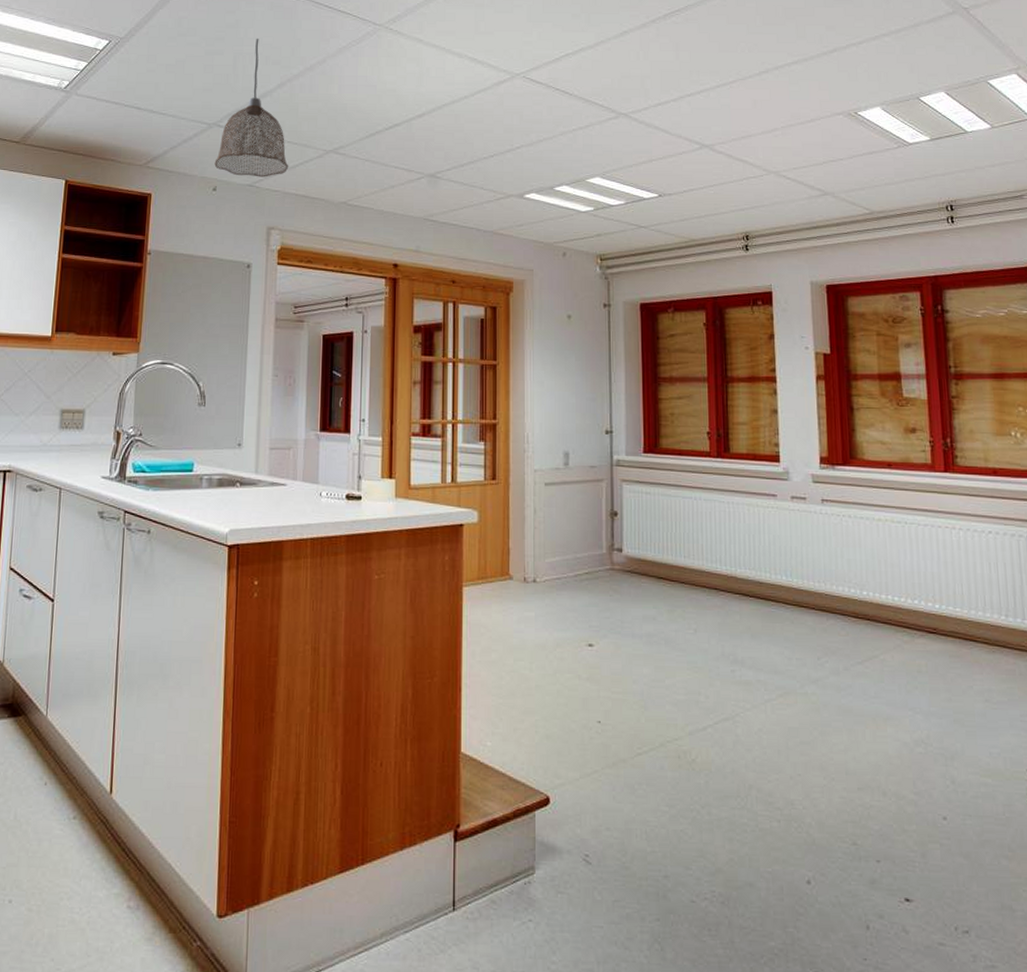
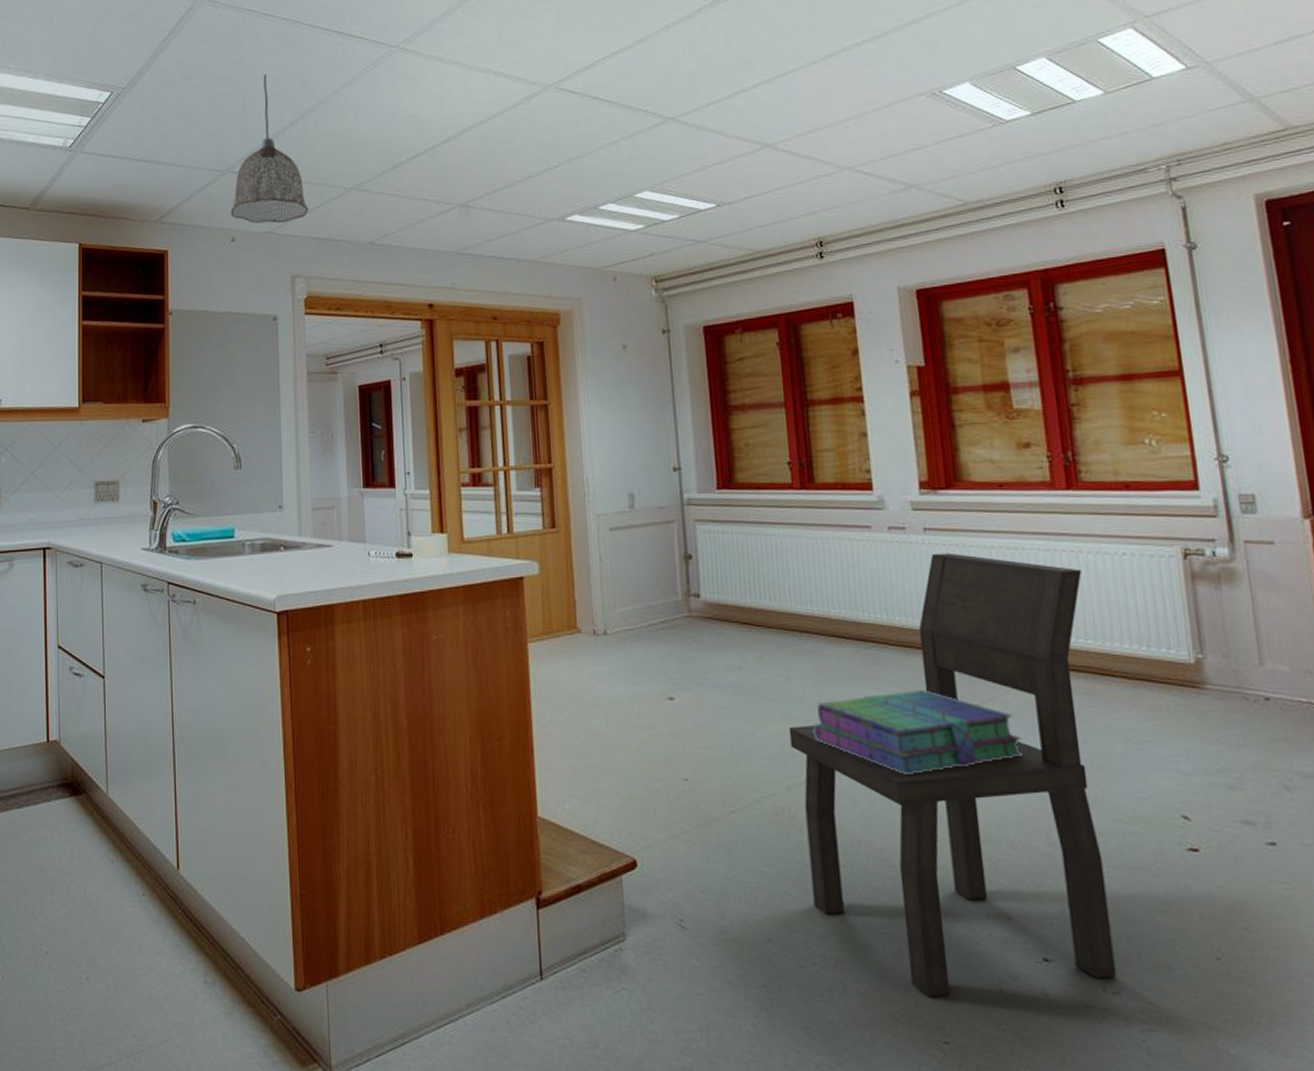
dining chair: none [694,523,967,933] -> present [788,553,1117,997]
stack of books: none [716,647,897,726] -> present [813,690,1024,776]

